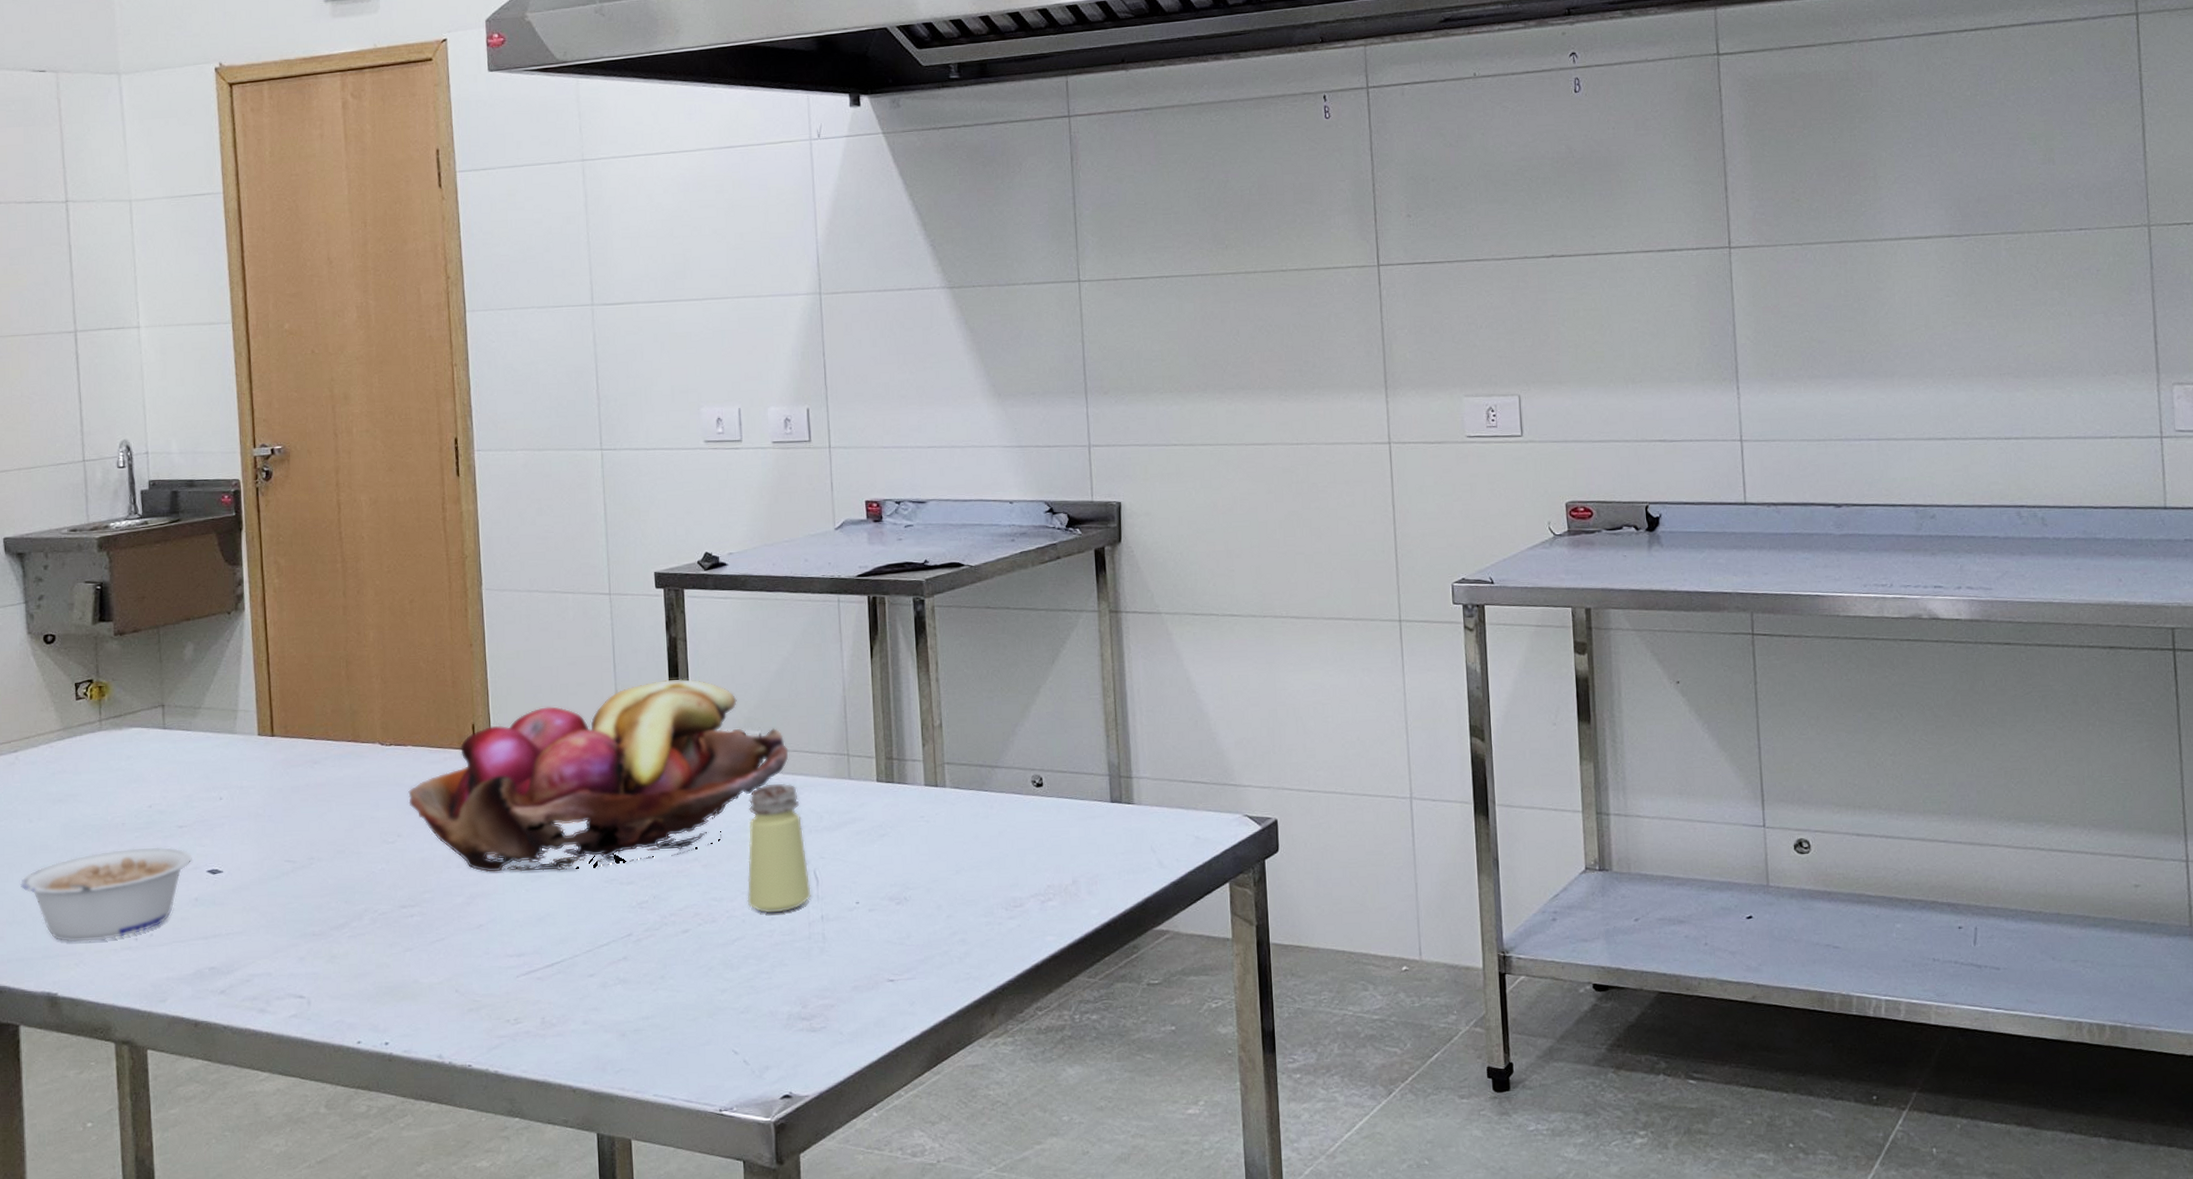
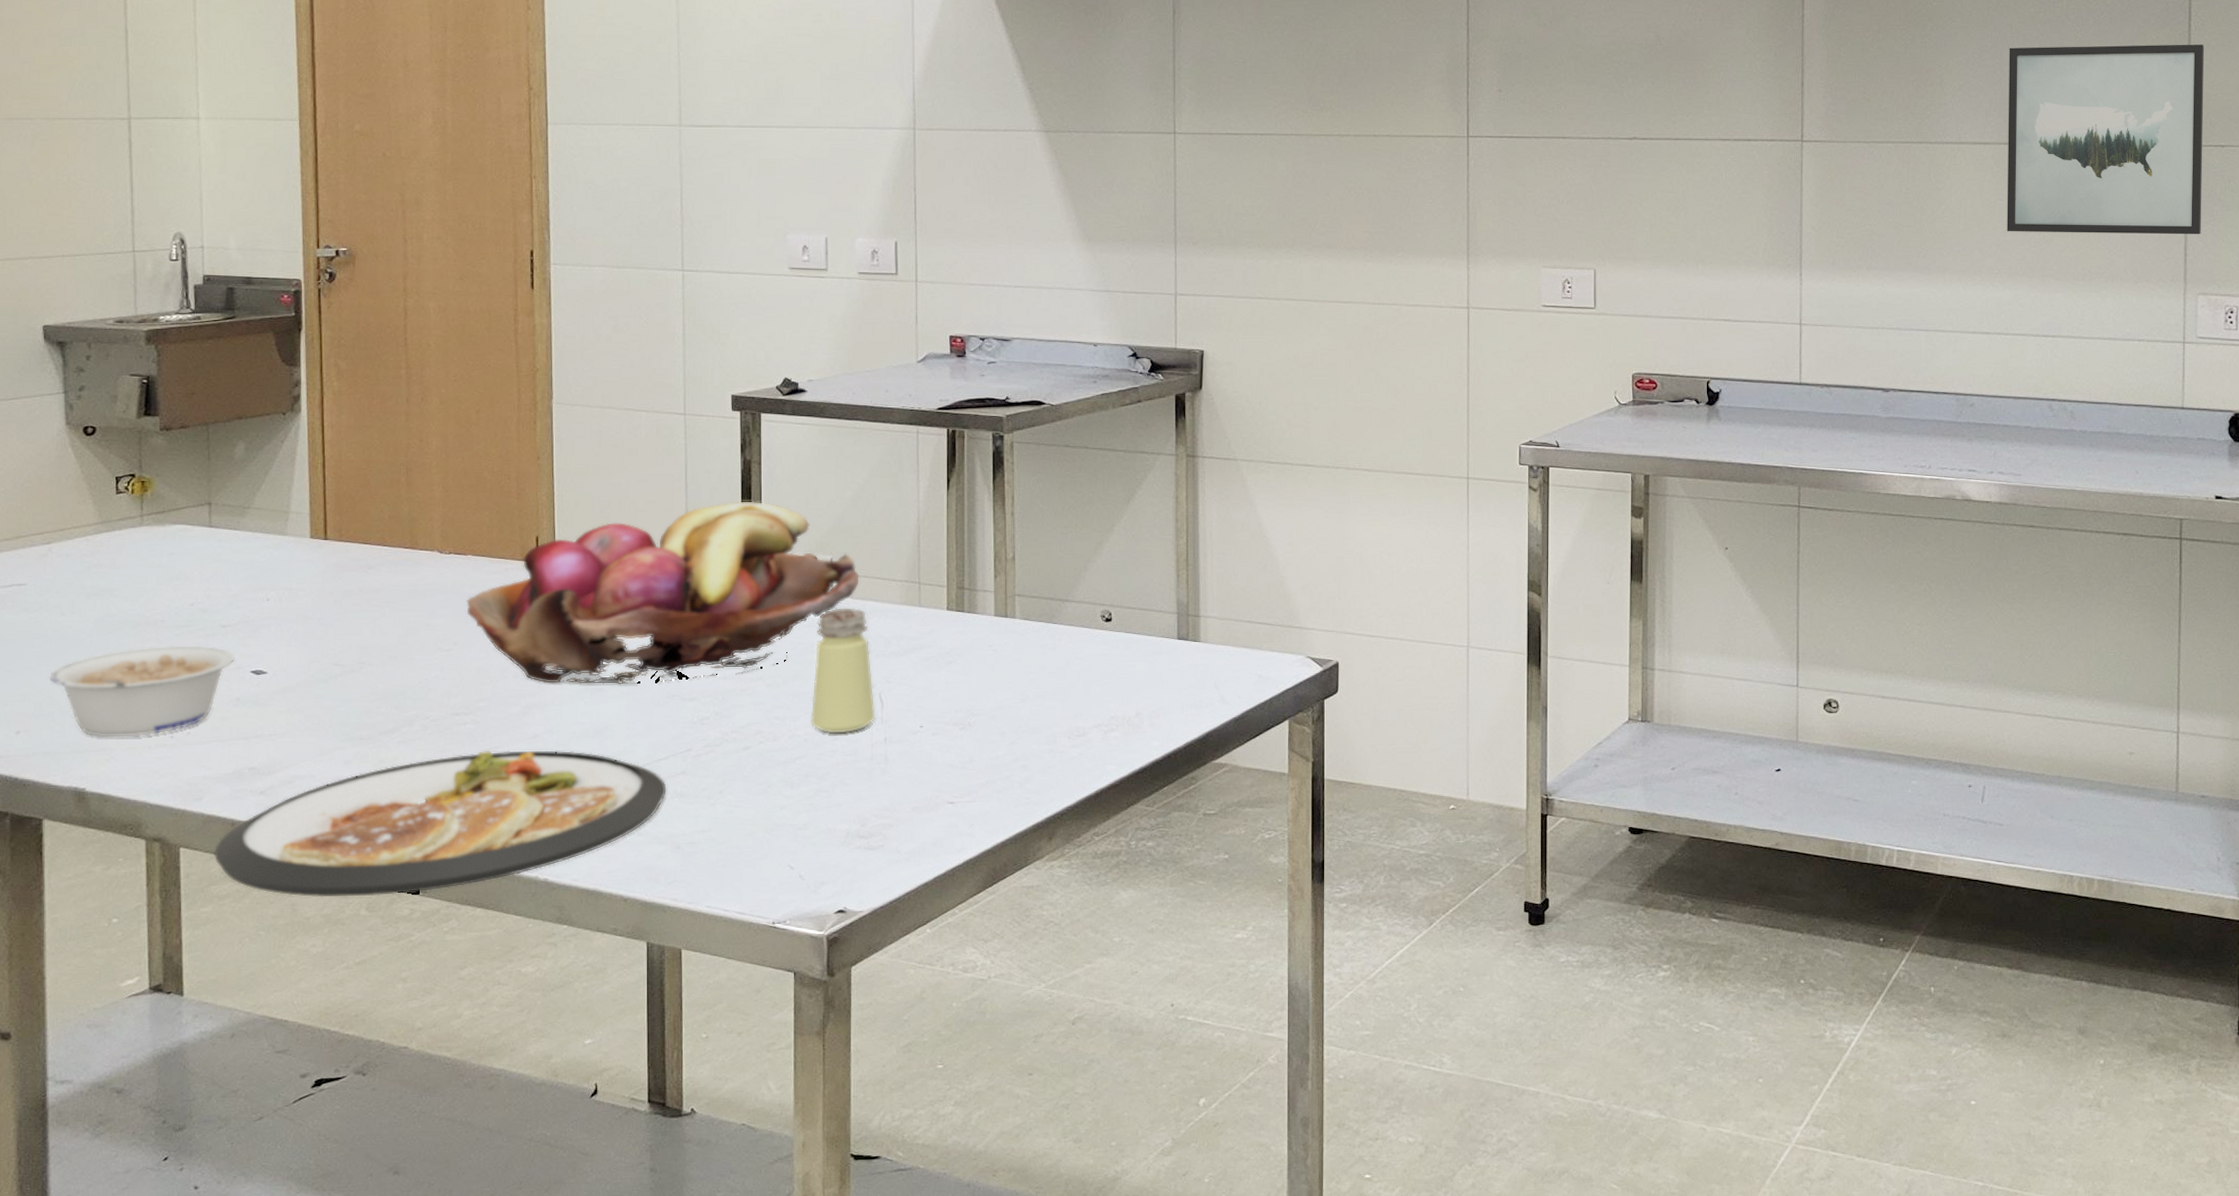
dish: none [180,939,610,1097] -> present [214,750,667,898]
wall art: none [1945,116,2171,330] -> present [2007,44,2205,235]

